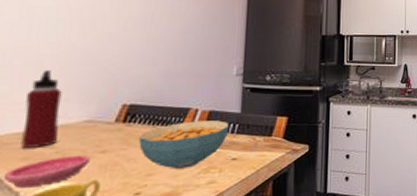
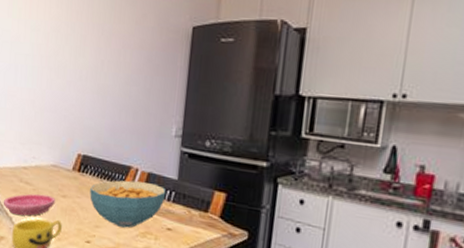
water bottle: present [21,70,62,148] -> none [12,114,37,183]

